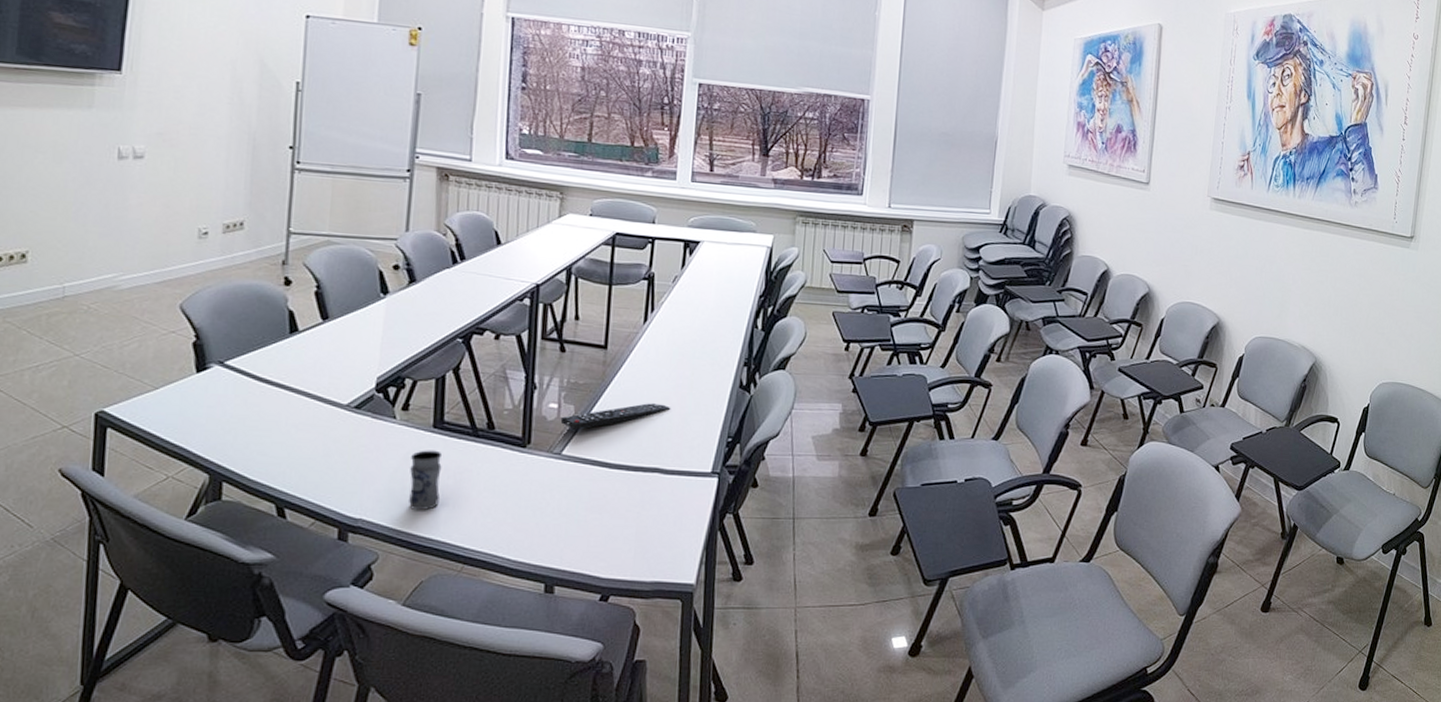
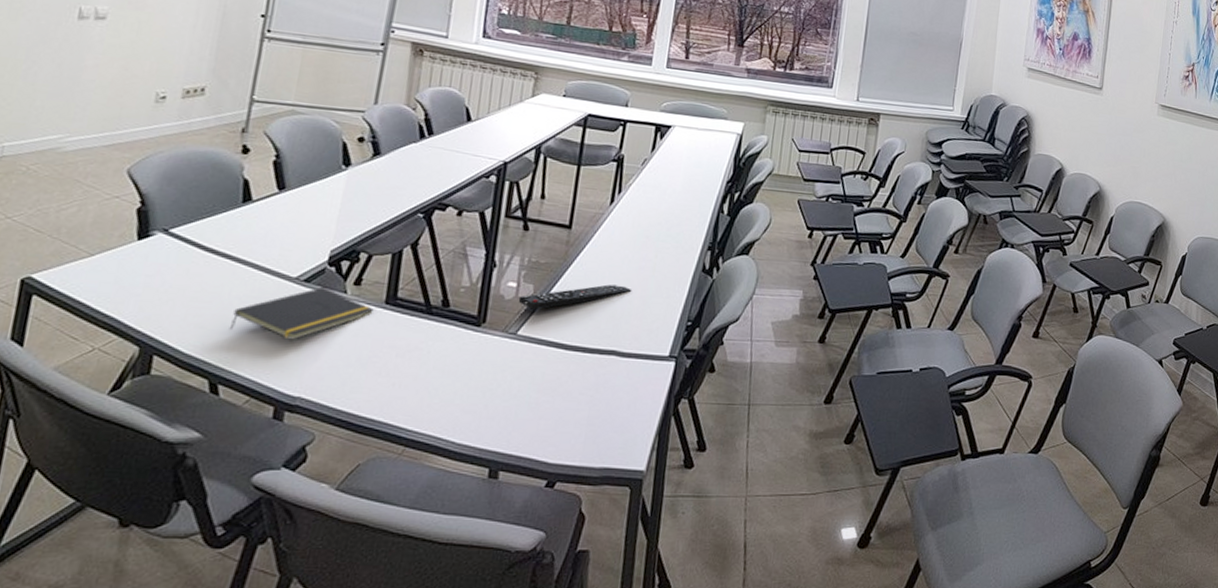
notepad: none [289,414,423,465] -> present [229,288,374,340]
jar: present [409,450,443,510] -> none [352,326,393,389]

